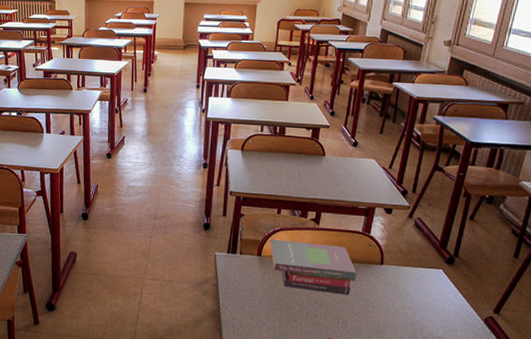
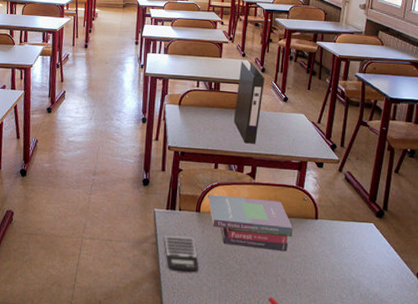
calculator: none [224,277,259,313] -> present [163,235,198,272]
binder: none [298,104,334,190] -> present [233,61,265,144]

